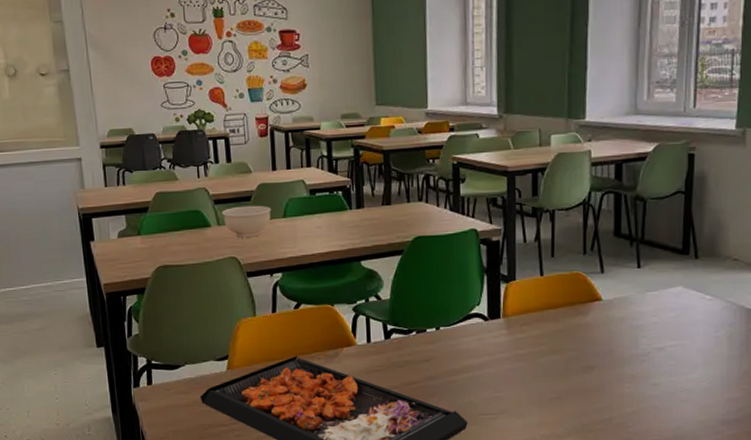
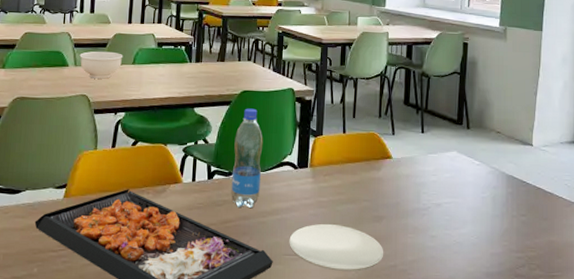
bottle: none [411,256,446,368] -> present [231,108,263,209]
plate: none [484,379,597,428] -> present [289,224,384,271]

